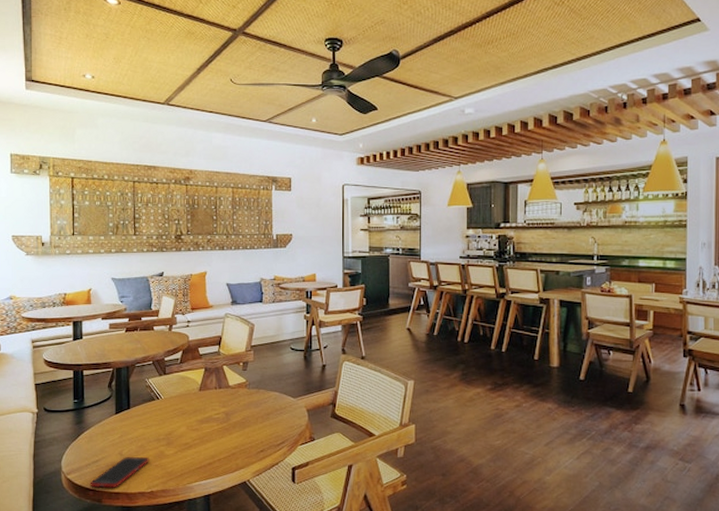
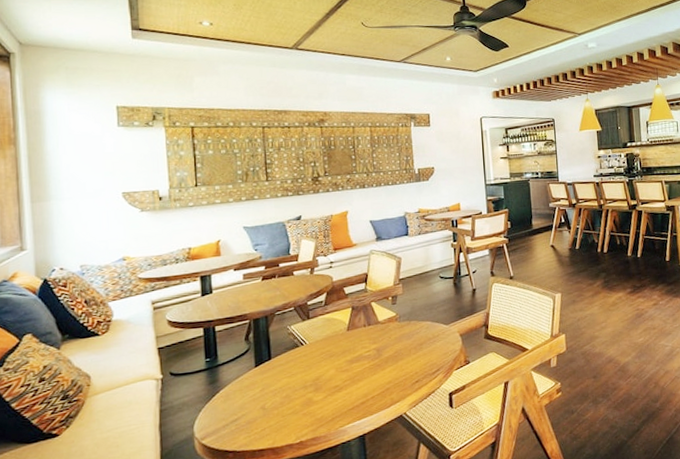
cell phone: present [90,457,149,488] -> none [229,407,296,449]

